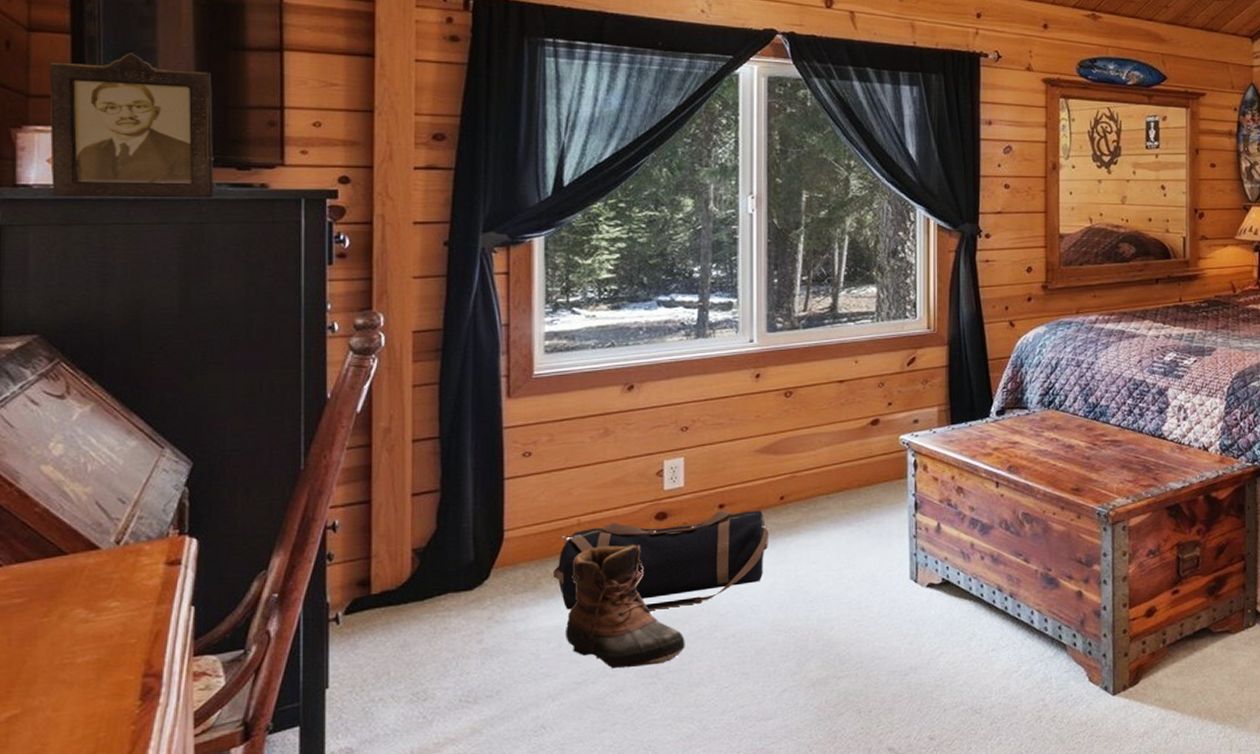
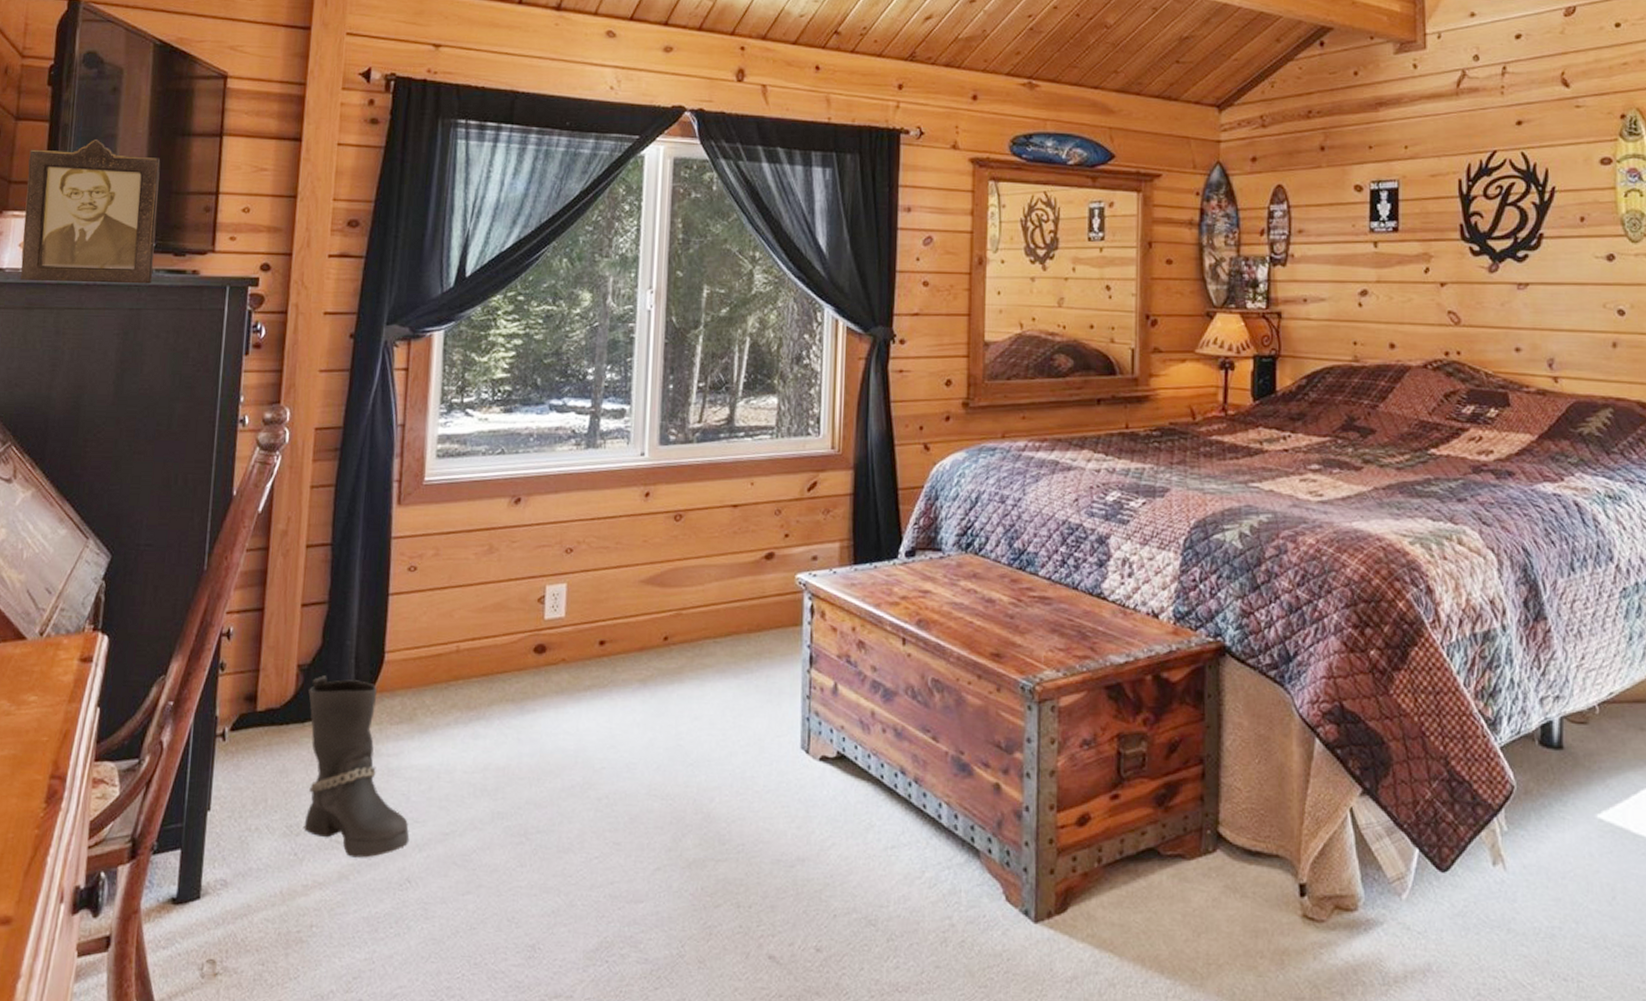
boot: none [426,556,542,714] -> present [304,675,410,858]
duffel bag: present [552,509,770,610] -> none [428,646,651,758]
boot: present [565,545,685,669] -> none [436,678,557,823]

